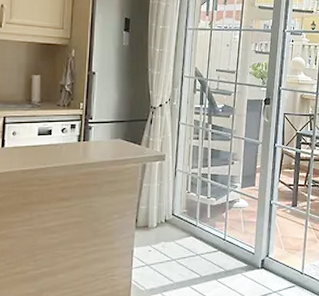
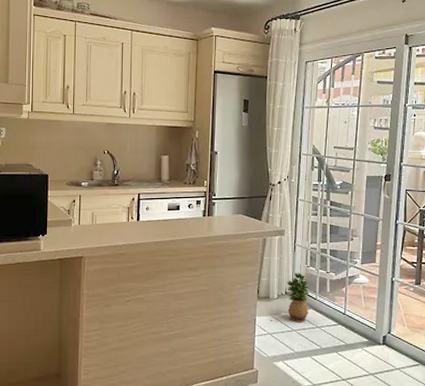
potted plant: none [166,198,190,251] -> present [286,272,309,323]

